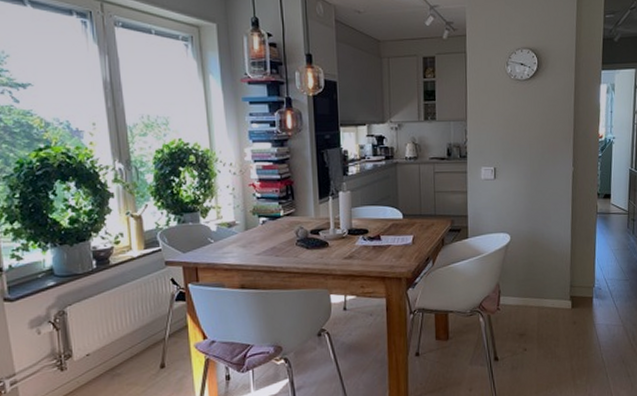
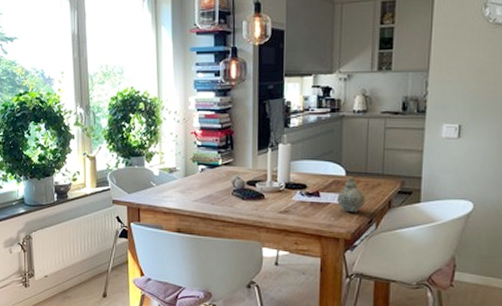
teapot: none [397,219,423,253] -> present [337,176,367,213]

